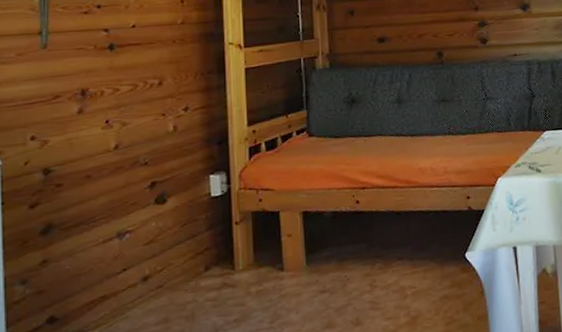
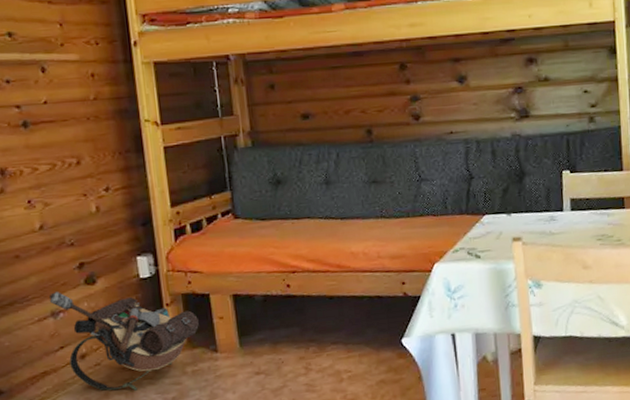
backpack: none [116,212,267,315] -> present [48,292,199,391]

